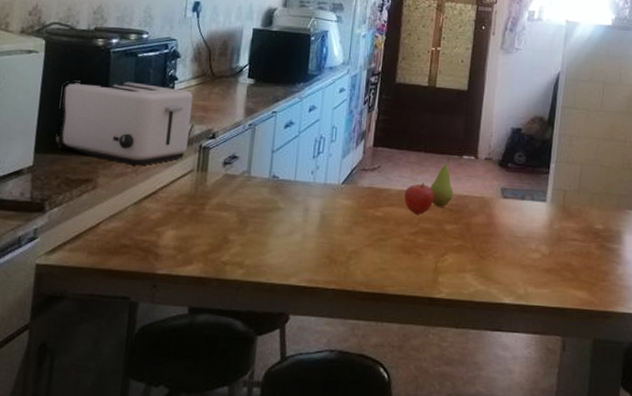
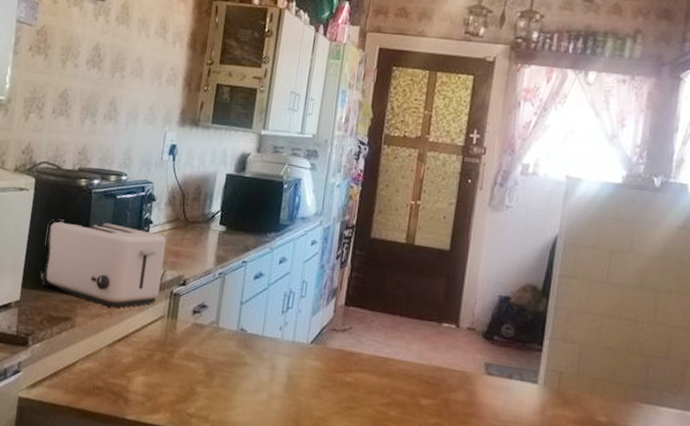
fruit: present [404,182,435,215] -> none [376,349,410,385]
fruit: present [430,157,454,207] -> none [405,323,431,379]

